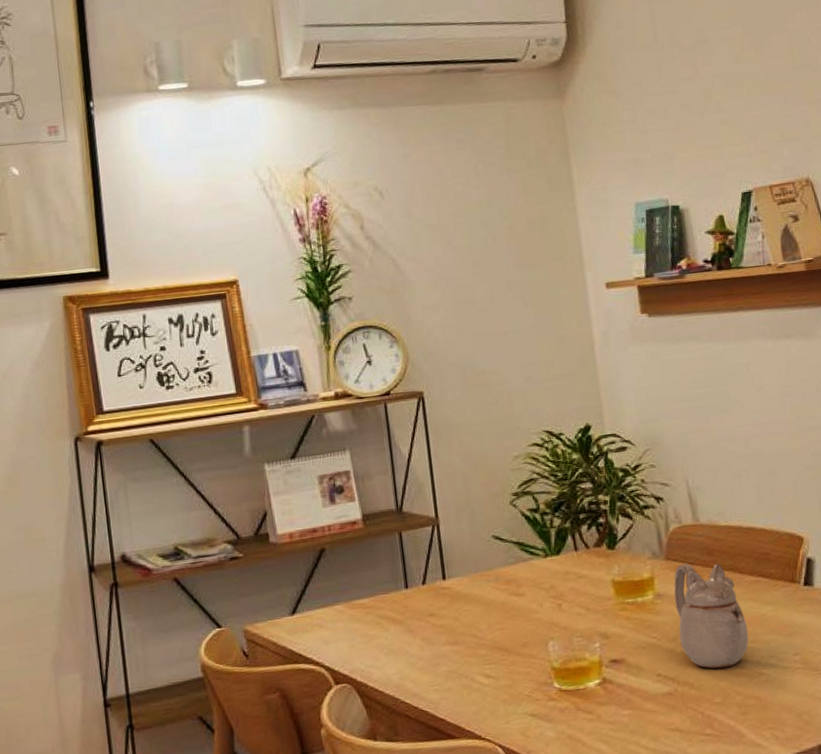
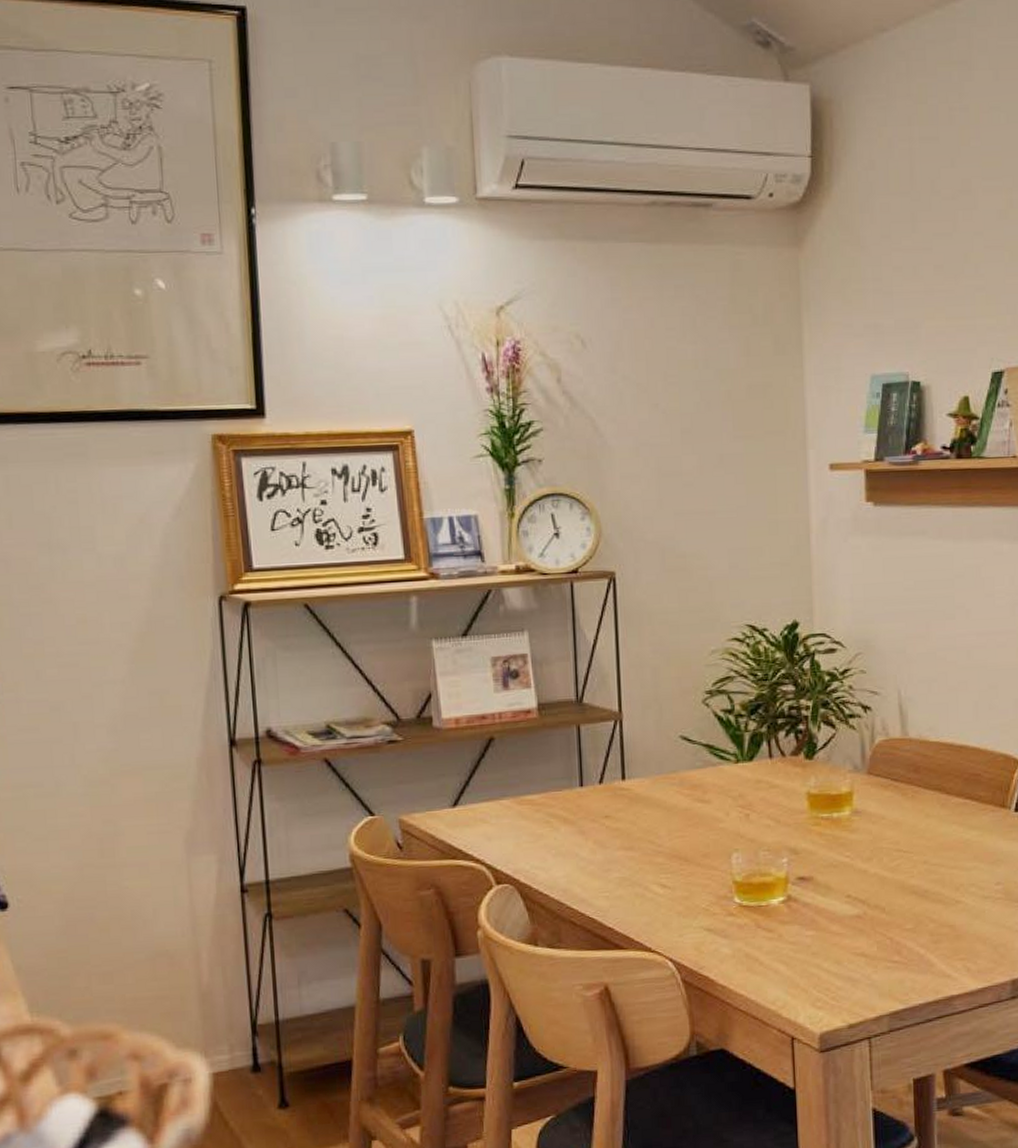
teapot: present [673,563,749,669] -> none [873,780,949,894]

